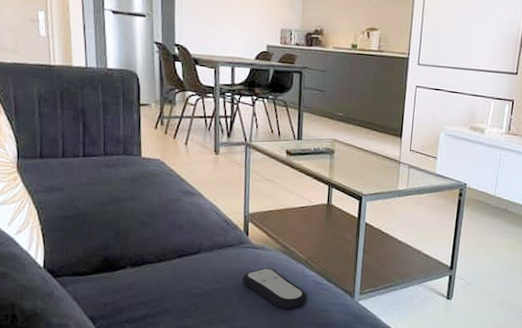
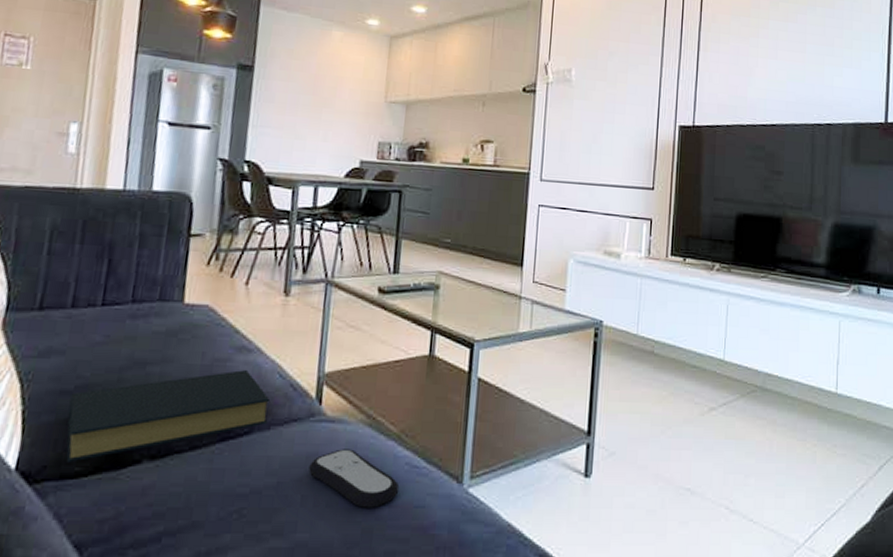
hardback book: none [72,208,211,265] -> present [66,370,271,462]

